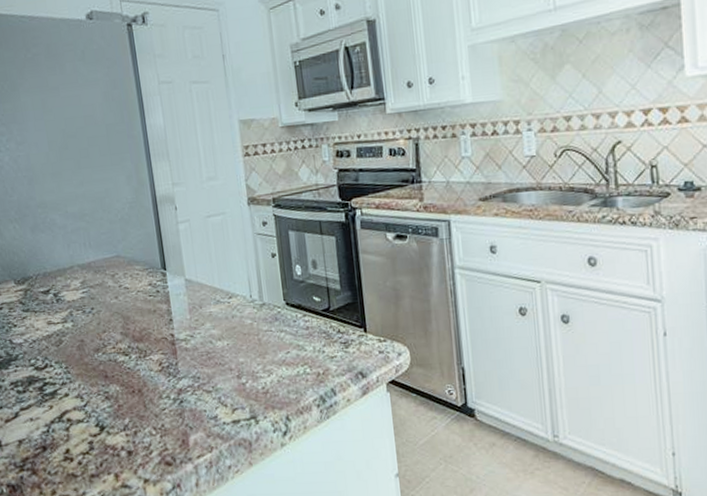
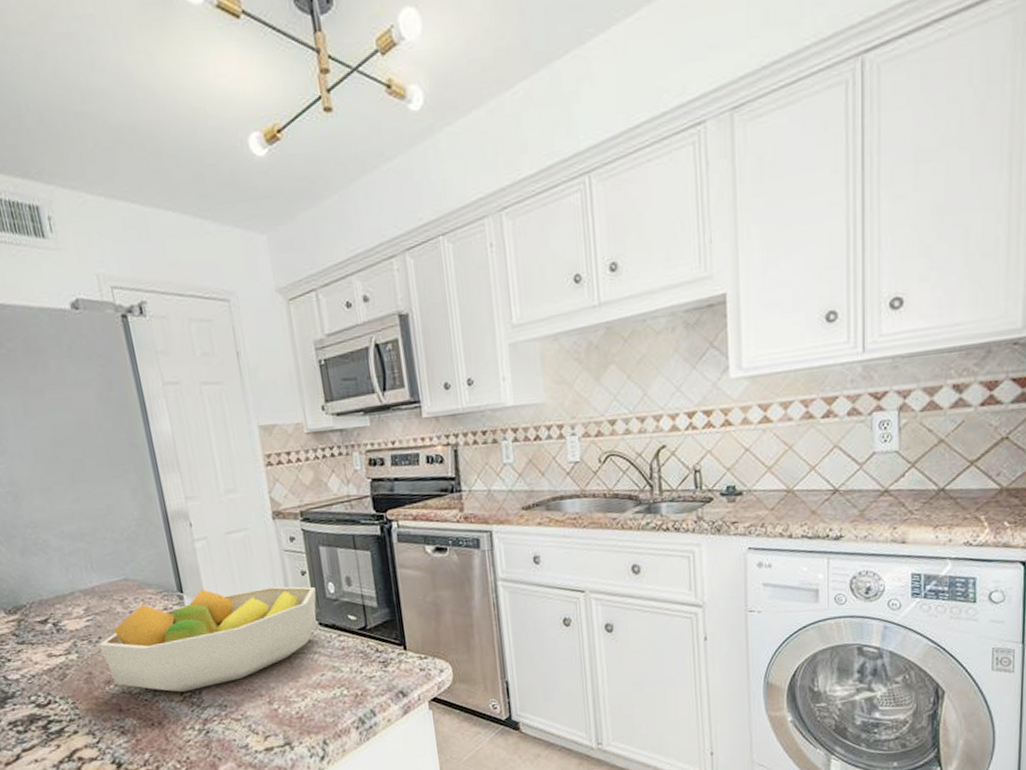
fruit bowl: none [91,267,285,363] -> present [98,586,317,693]

